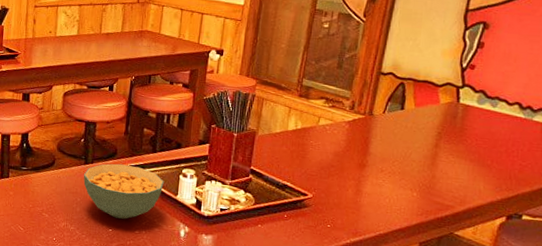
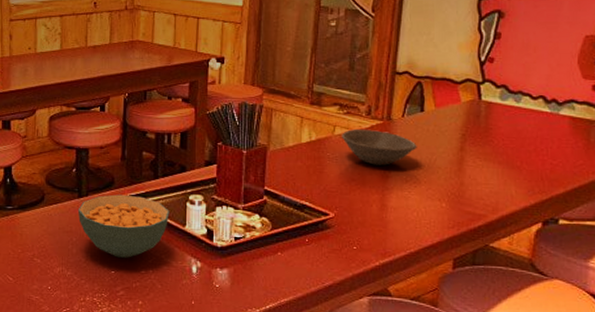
bowl: none [325,121,395,156] -> present [342,128,417,166]

